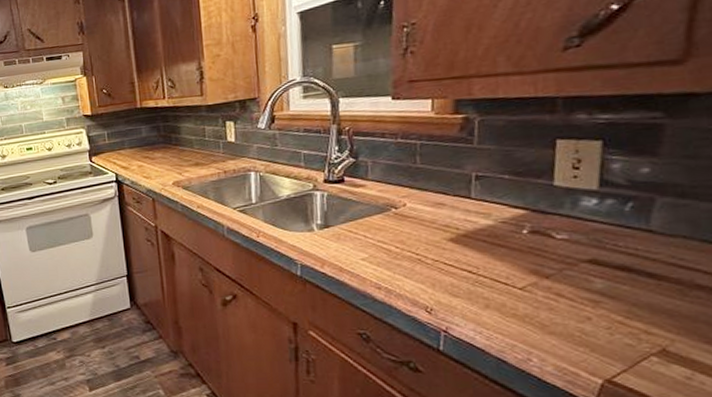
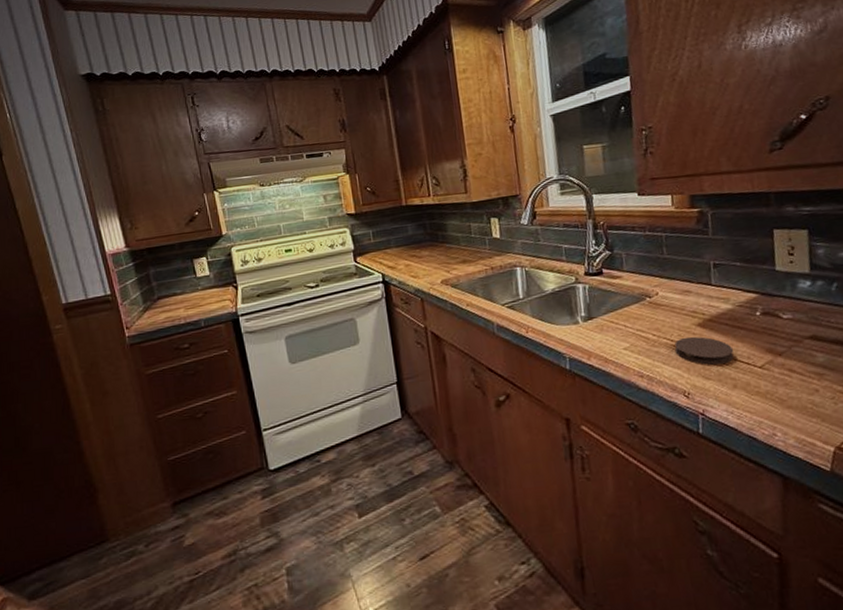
coaster: none [420,251,490,282] -> present [674,336,734,365]

